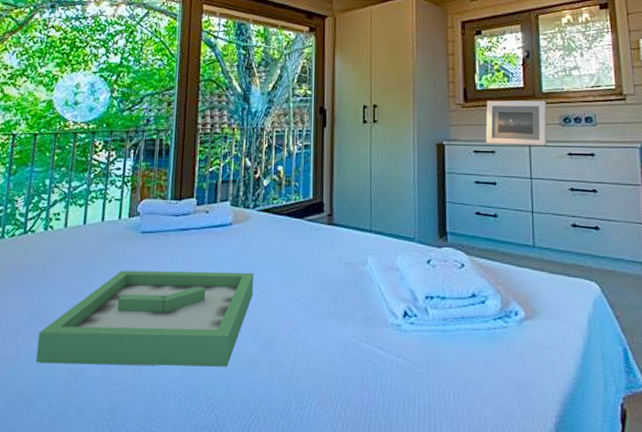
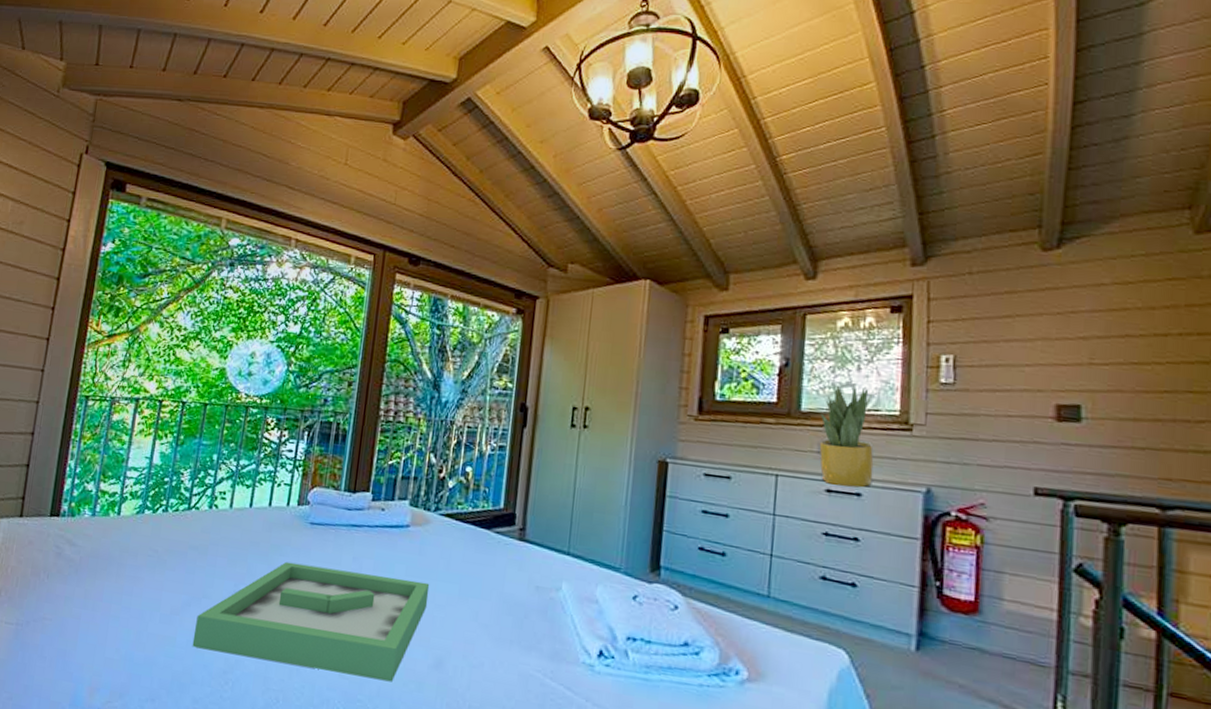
picture frame: present [485,100,547,147] -> none [720,415,805,478]
planter: none [557,67,601,150] -> present [819,383,876,488]

